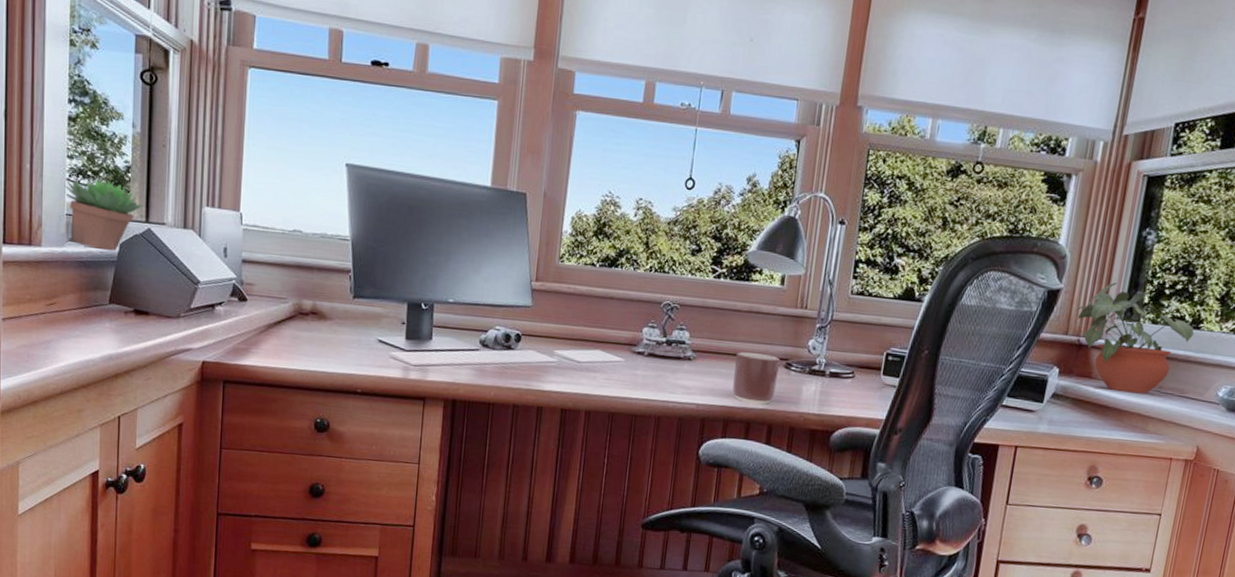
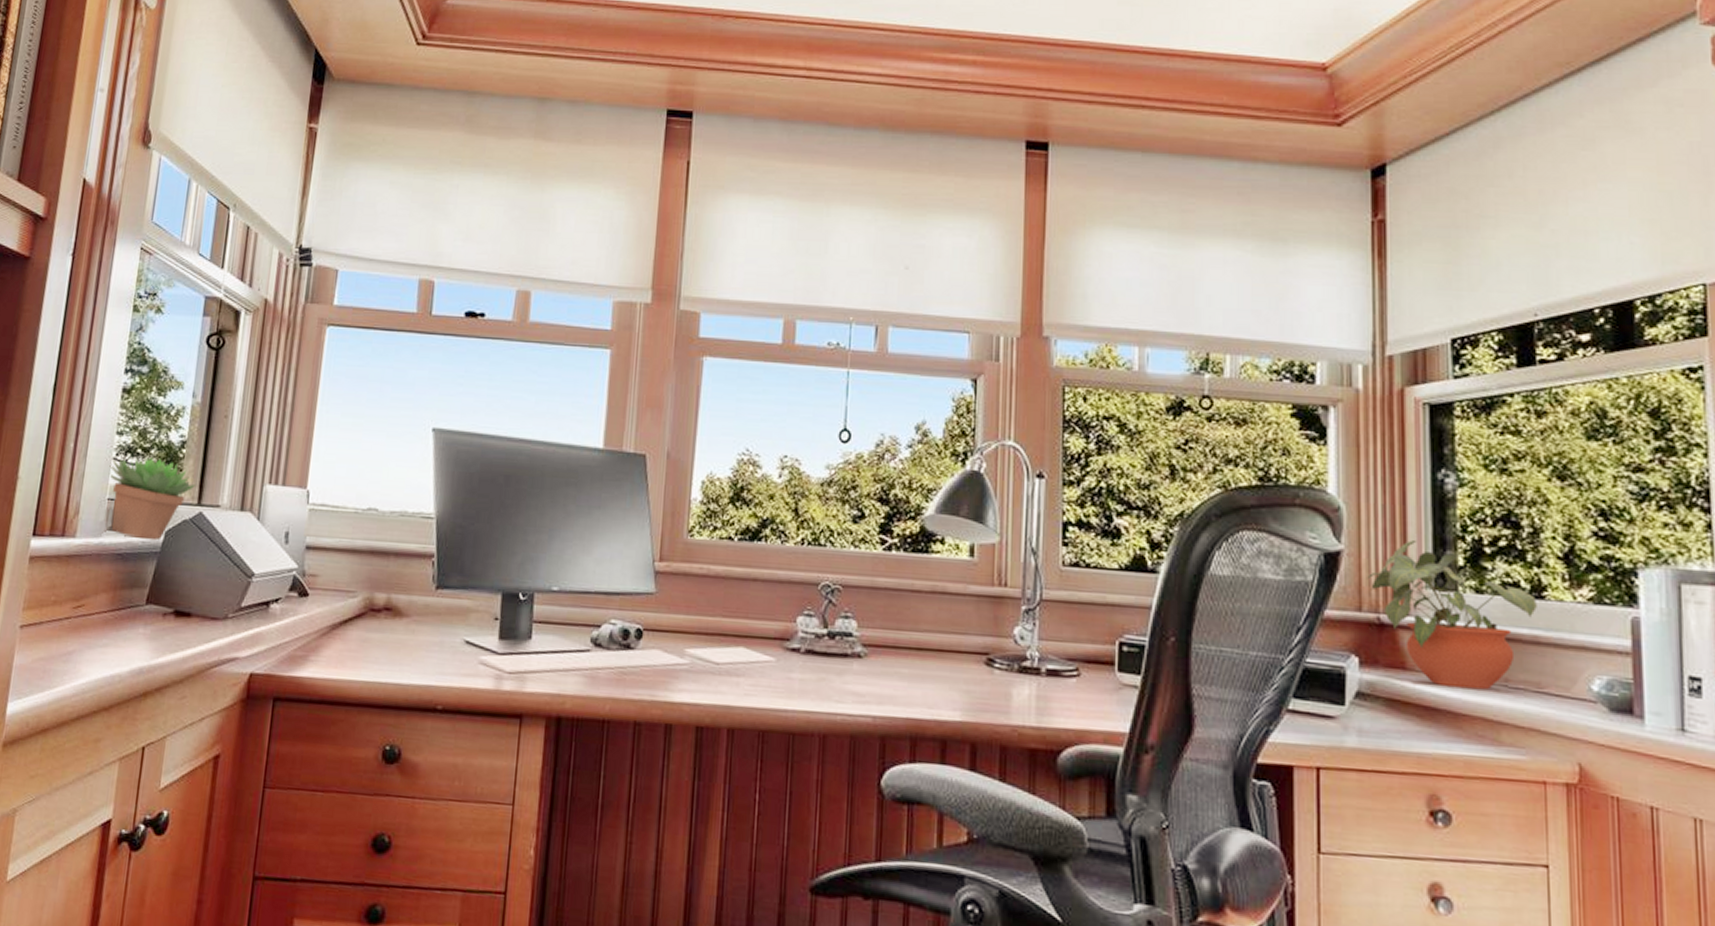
mug: present [732,352,780,405] -> none [918,645,978,716]

